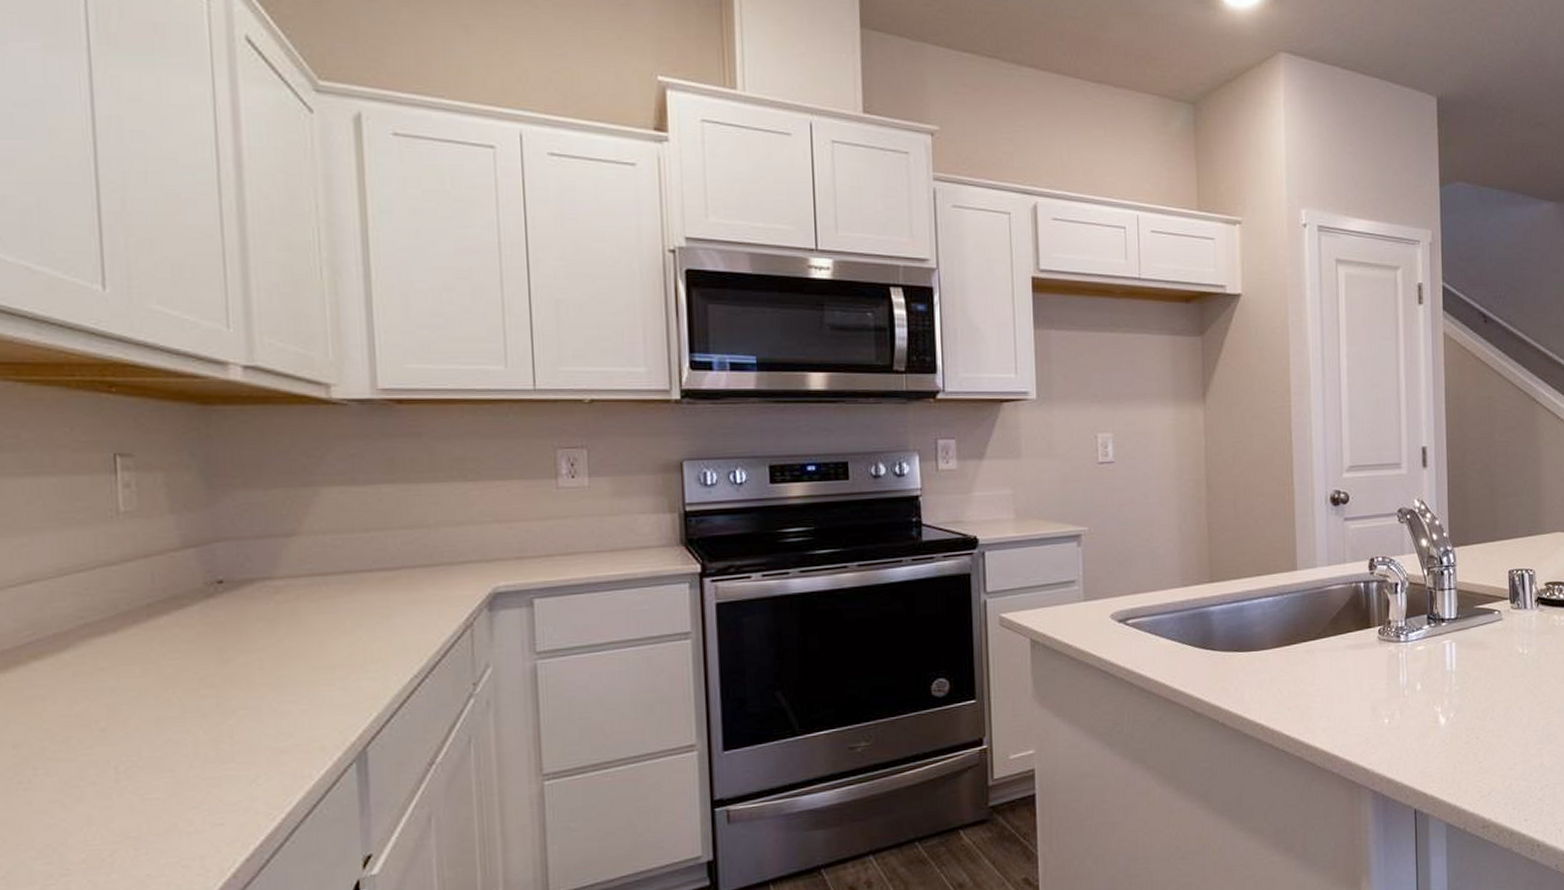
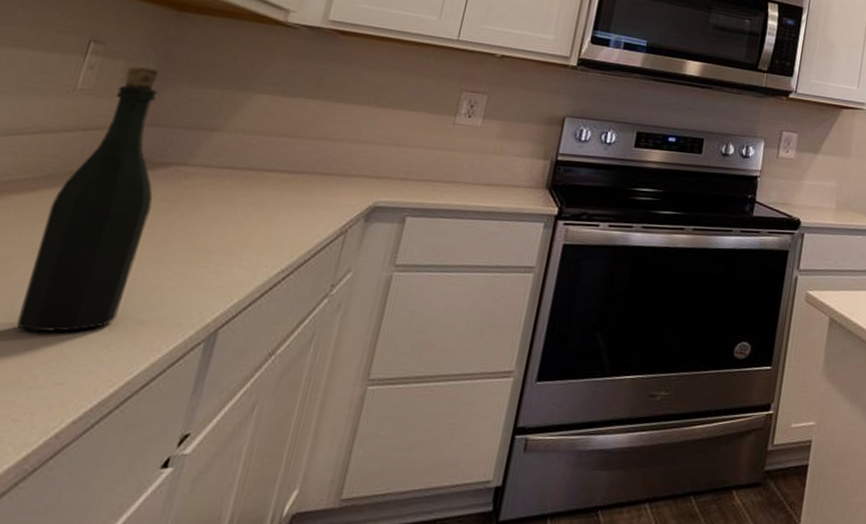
bottle: none [139,476,254,777] -> present [16,66,160,332]

